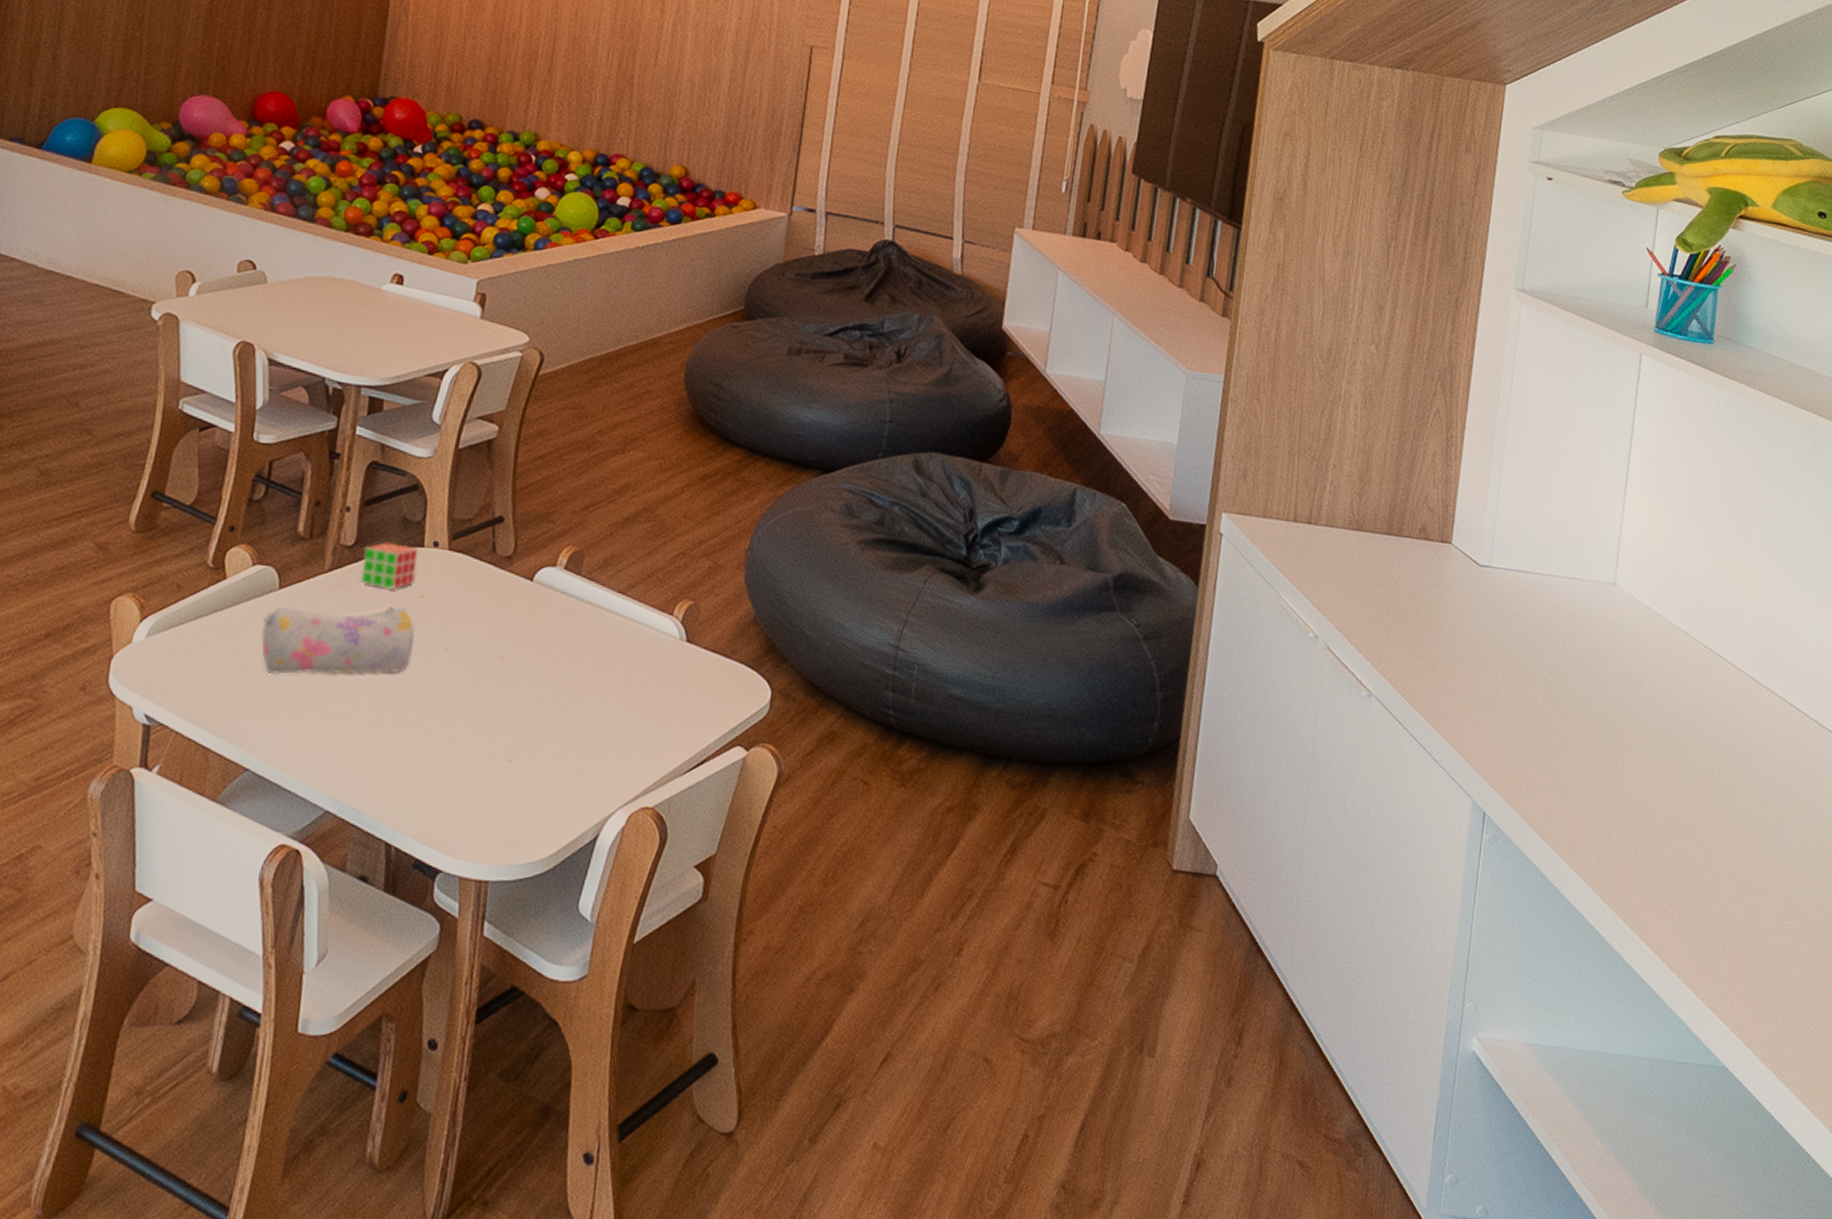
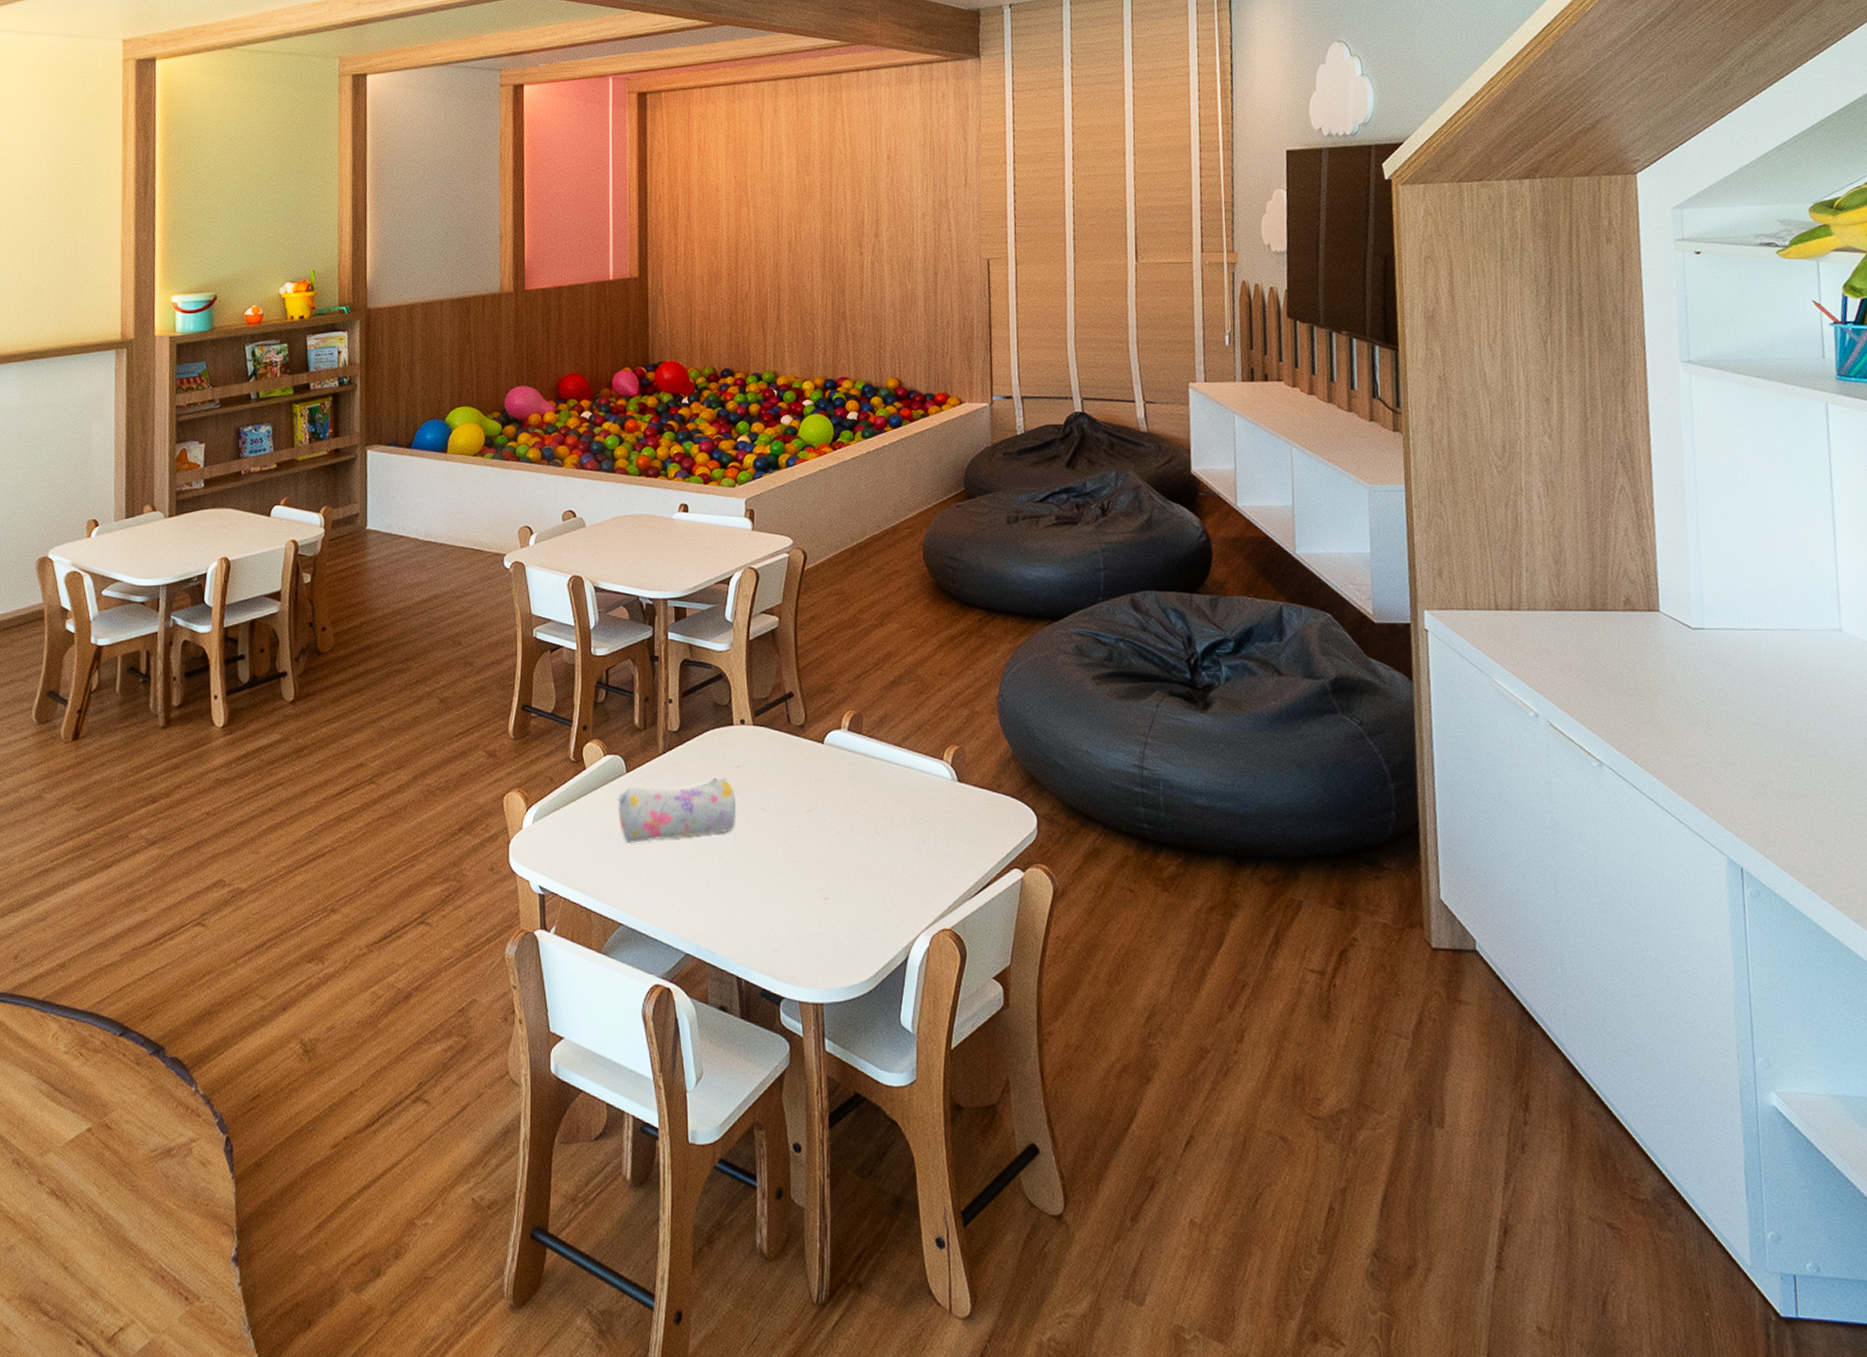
rubik's cube: present [362,542,419,591] -> none [687,725,730,764]

